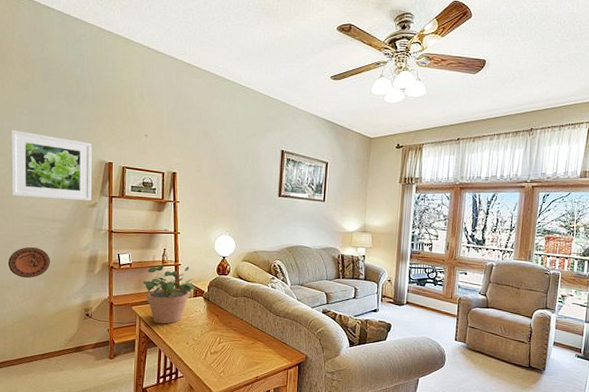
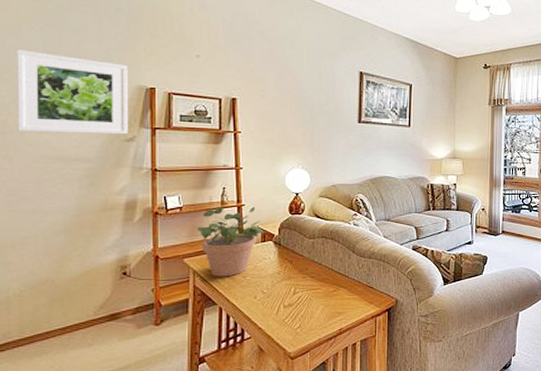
decorative plate: present [7,247,50,279] -> none [12,194,72,234]

